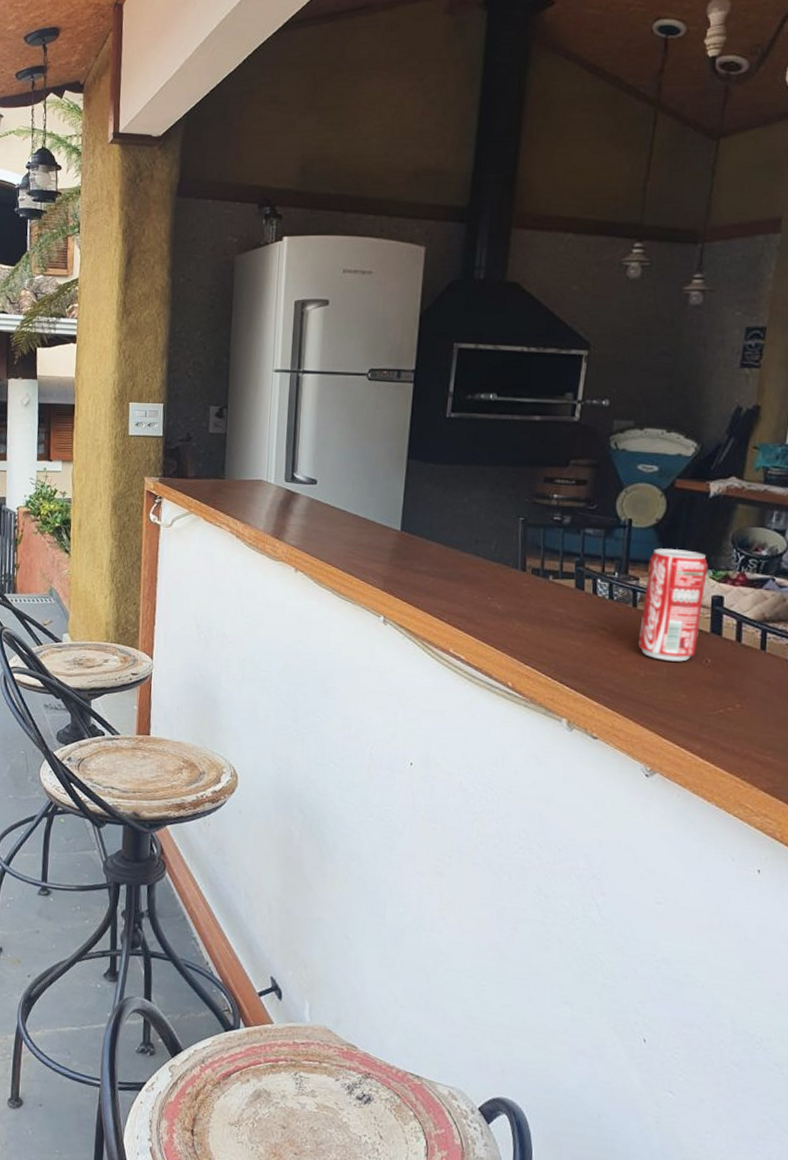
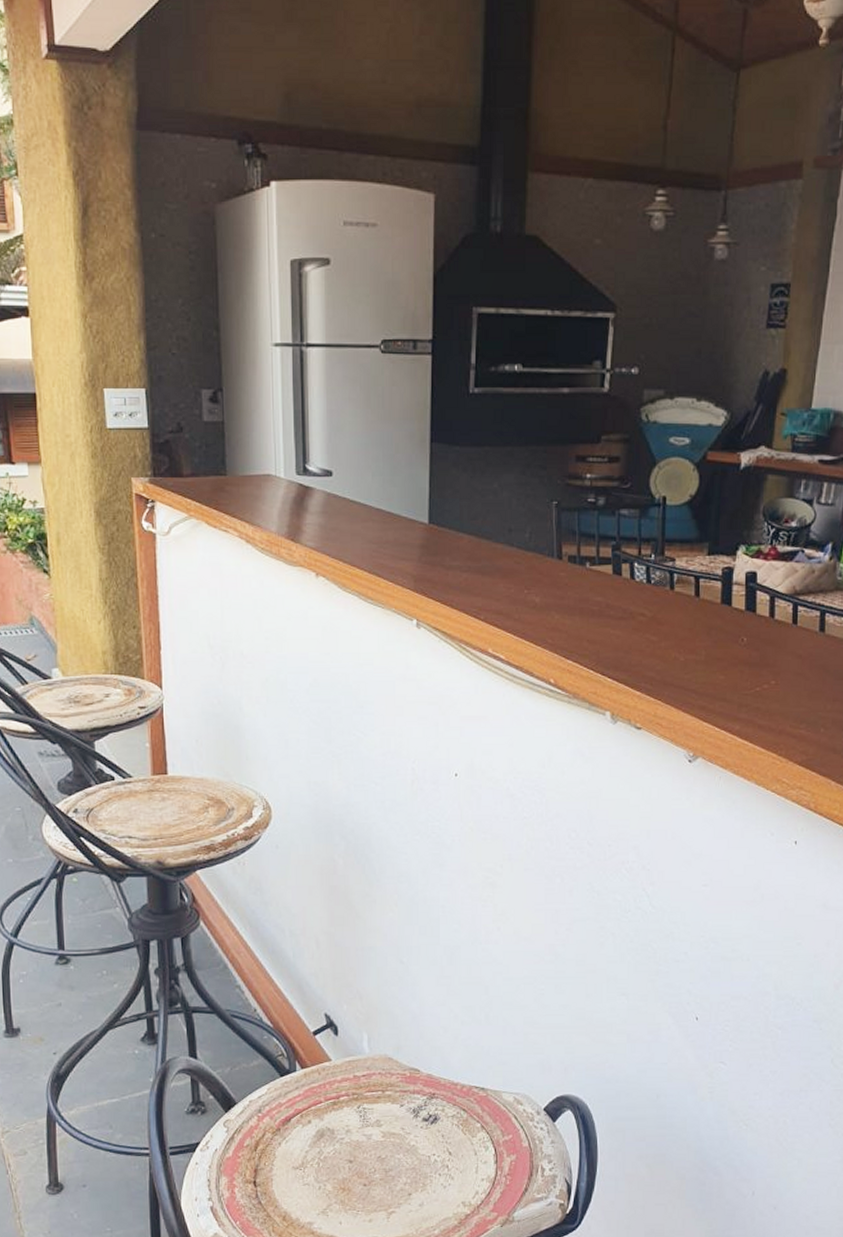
beverage can: present [637,548,708,662] -> none [676,526,741,643]

